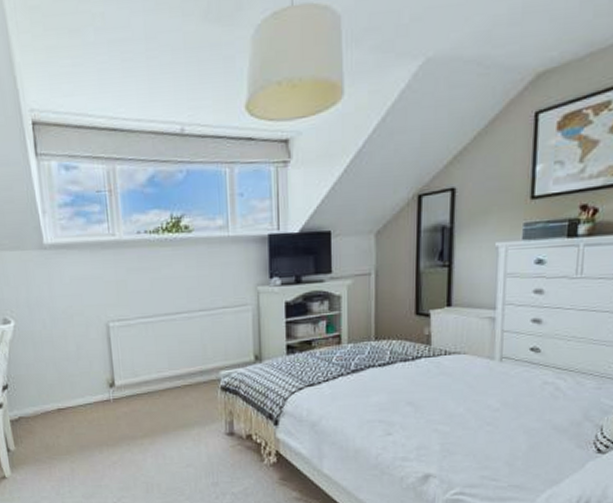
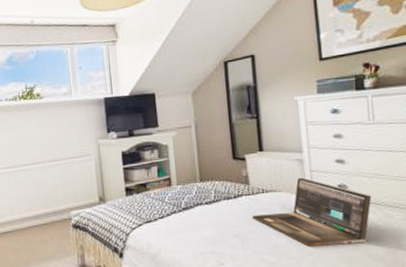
laptop: none [430,339,566,416] -> present [252,178,372,246]

